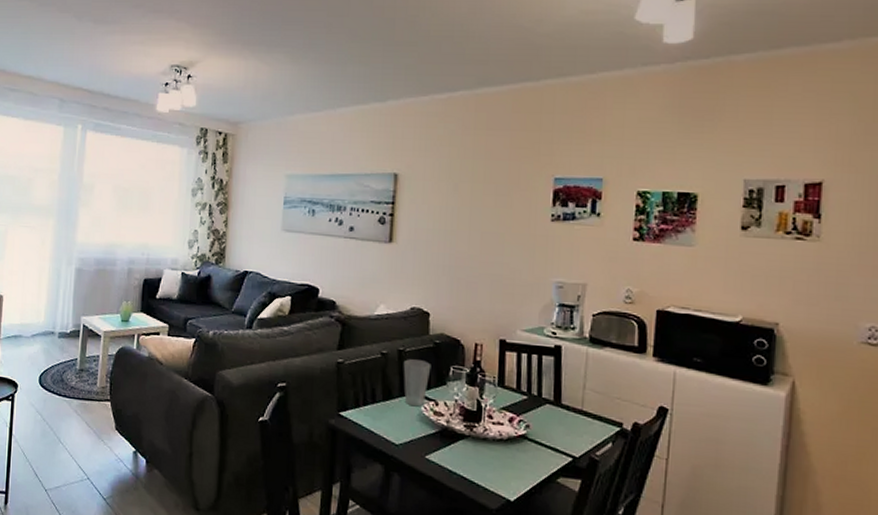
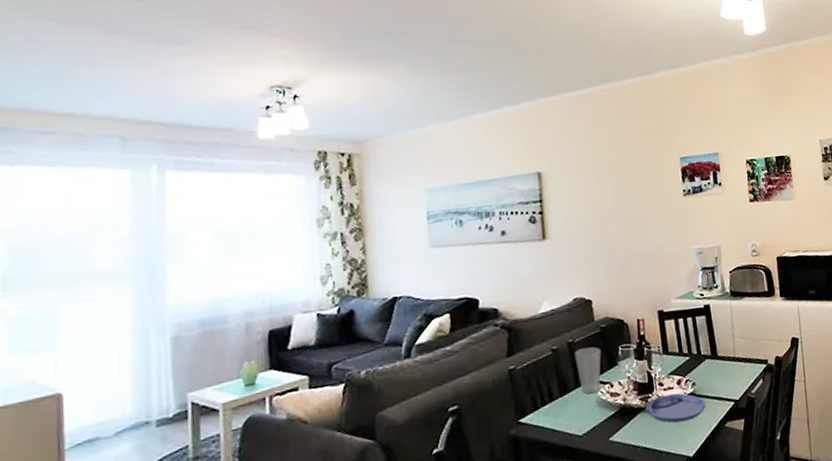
plate: none [469,428,538,463] -> present [645,393,706,423]

